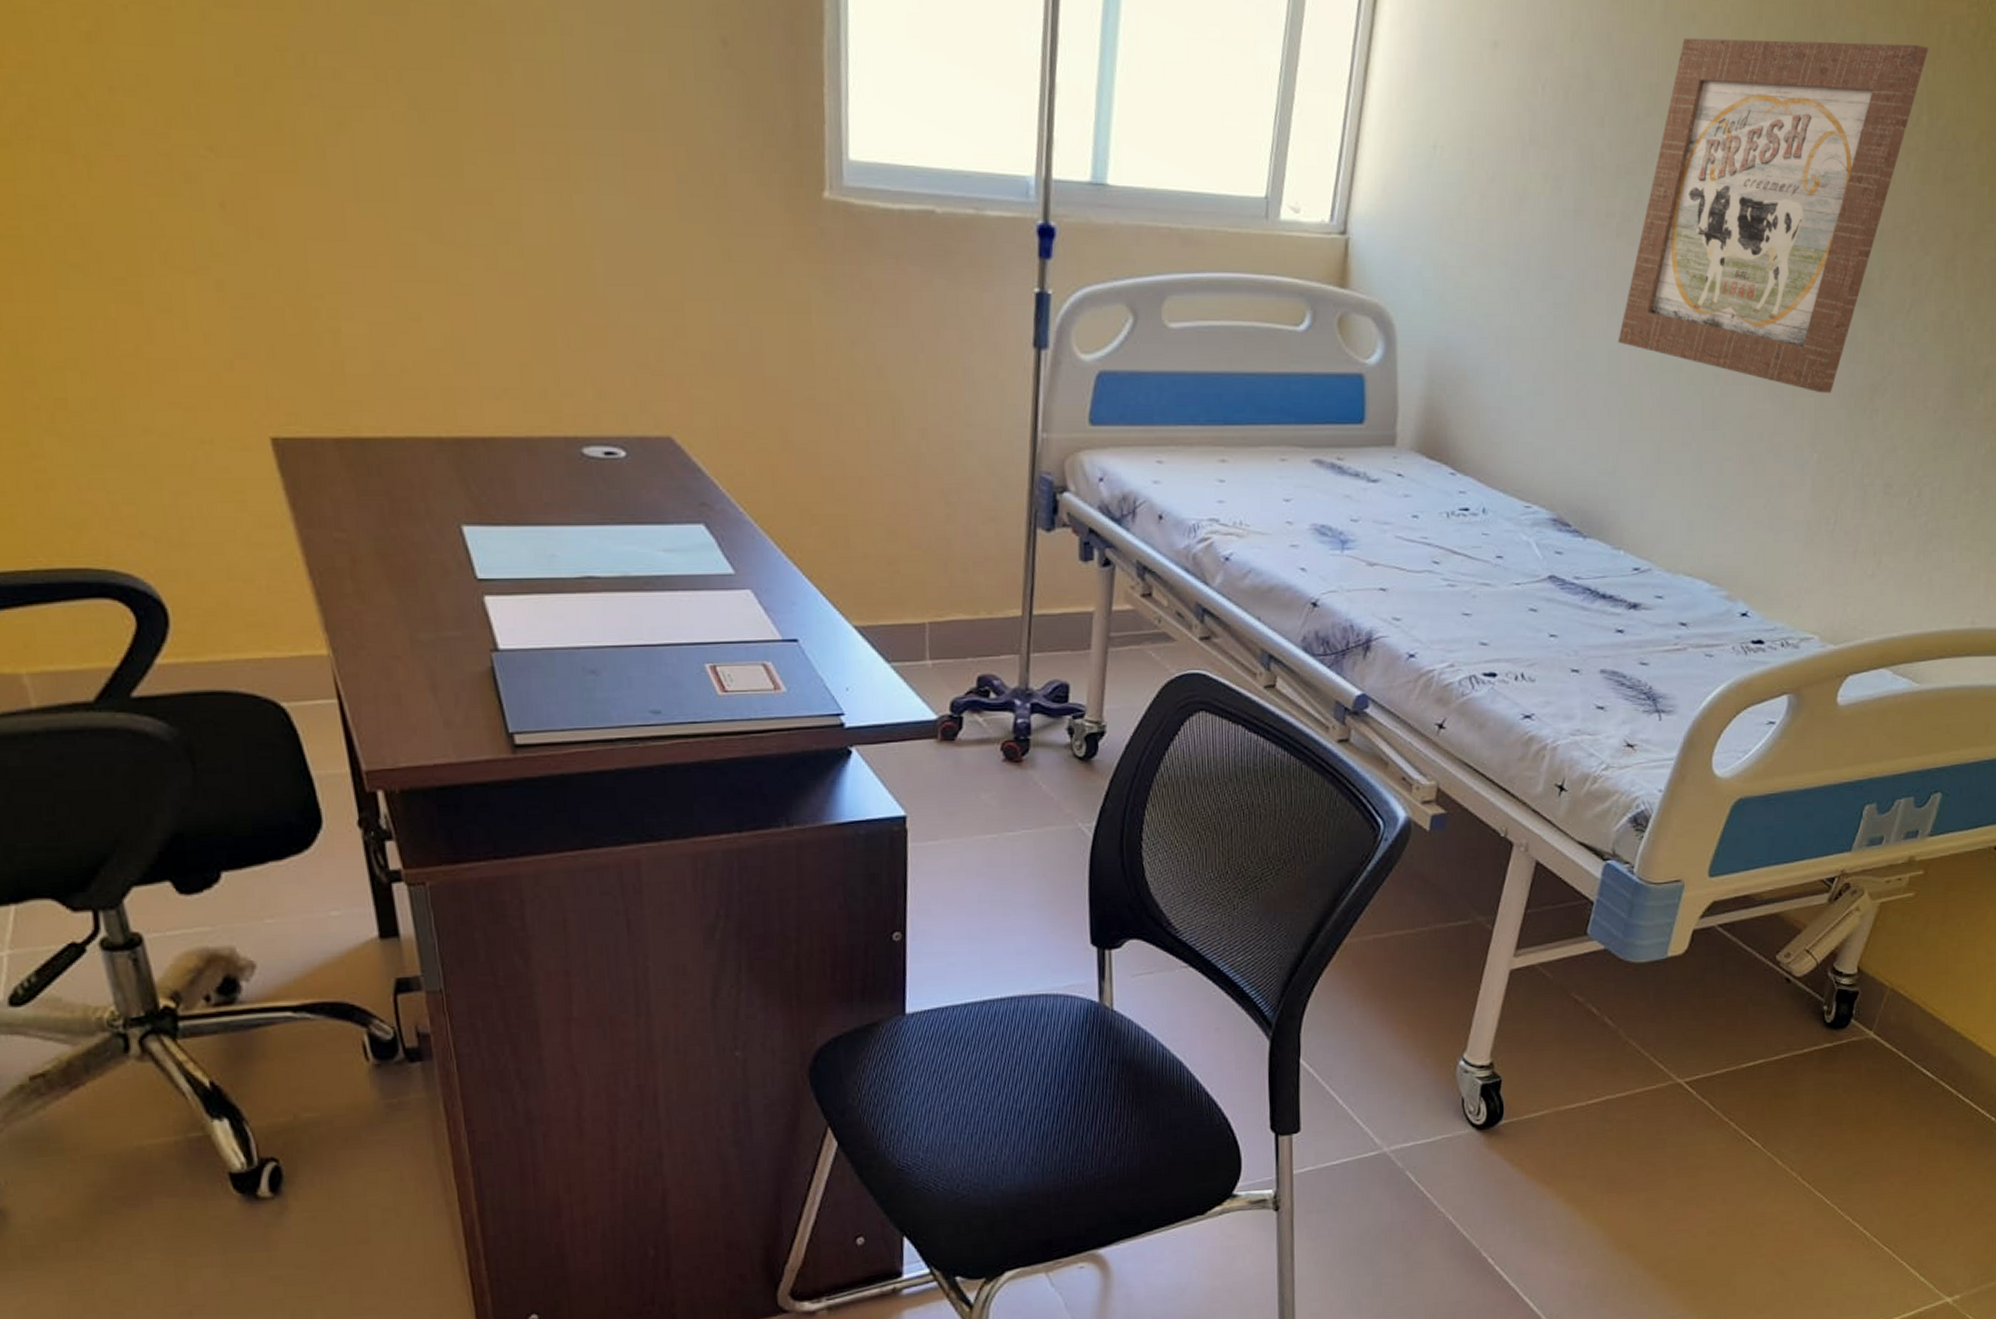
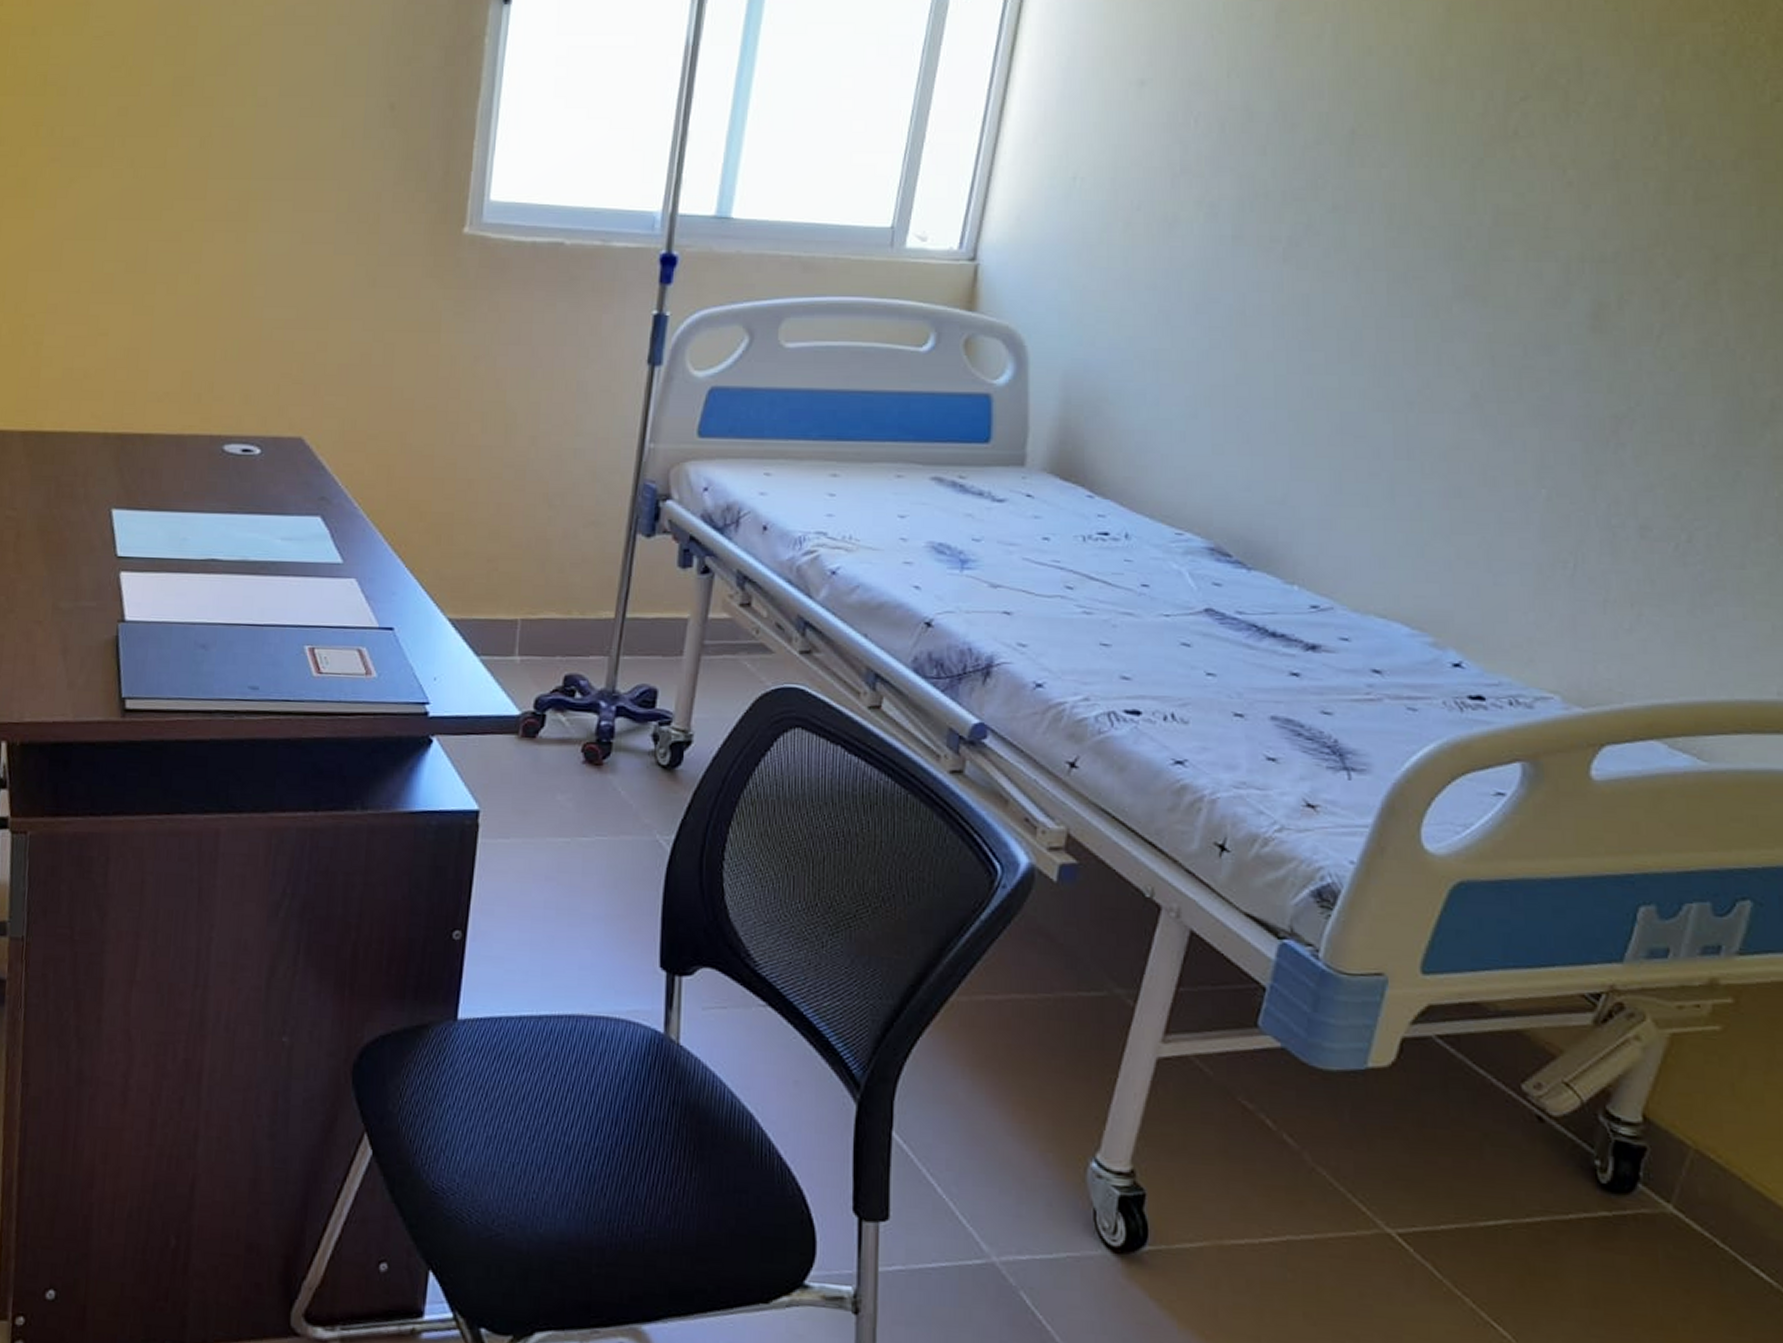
wall art: present [1618,37,1929,393] -> none [1286,66,1665,424]

